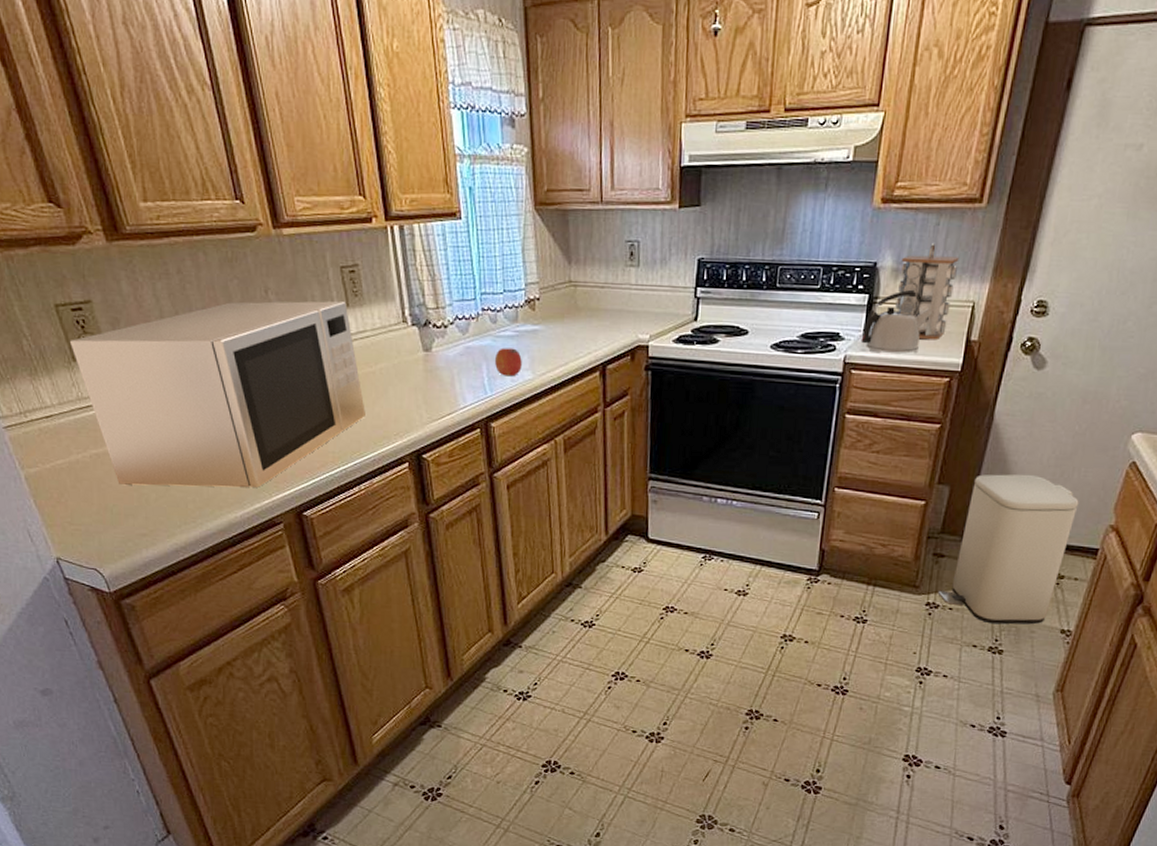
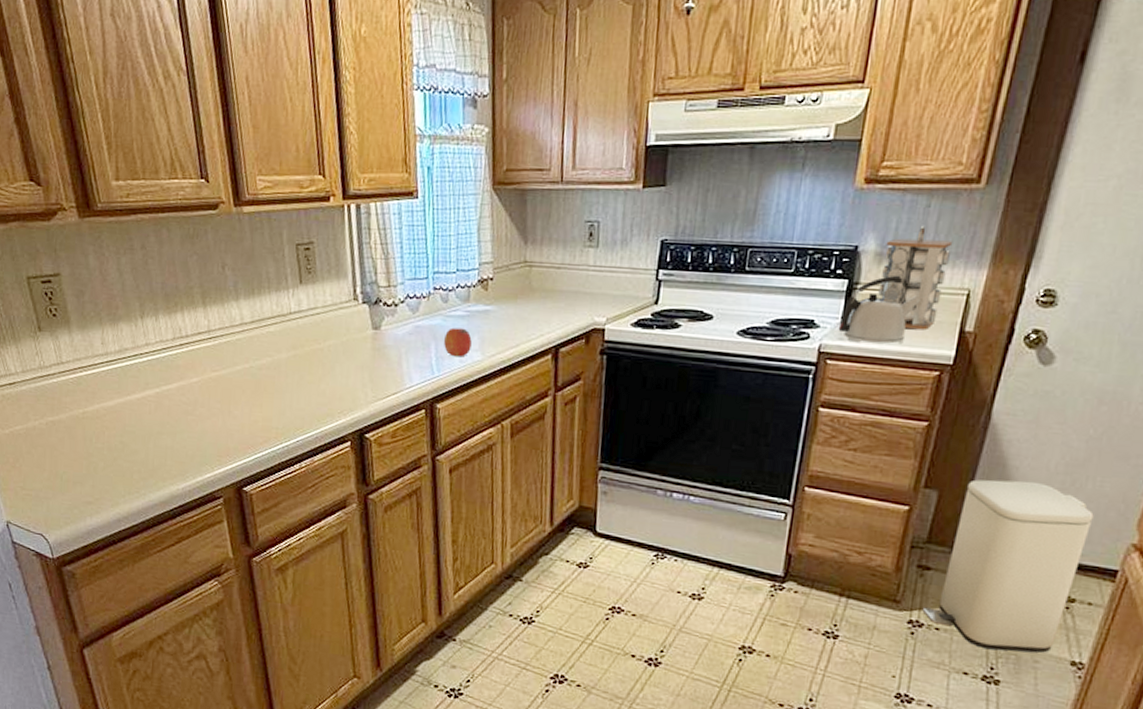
microwave: present [70,301,365,488] -> none [38,277,311,461]

